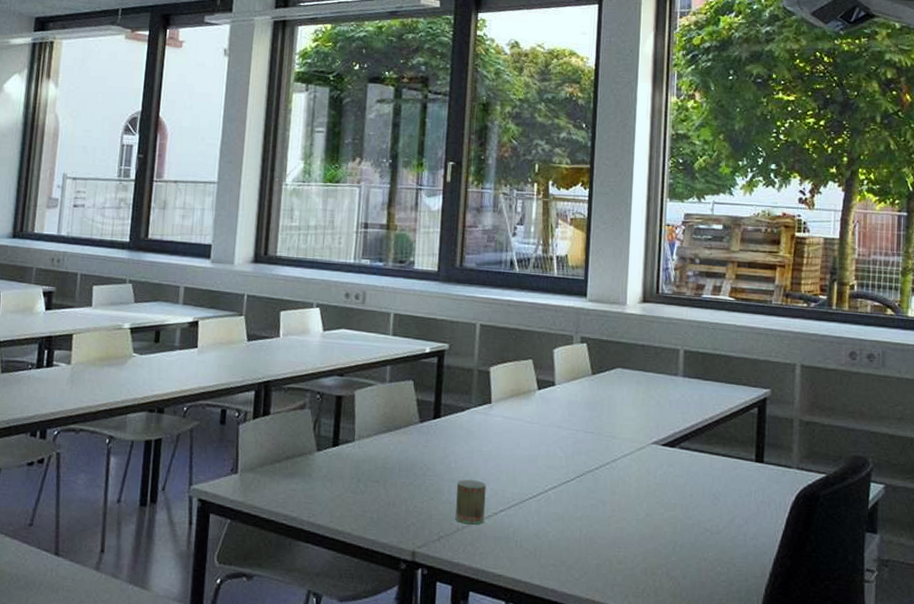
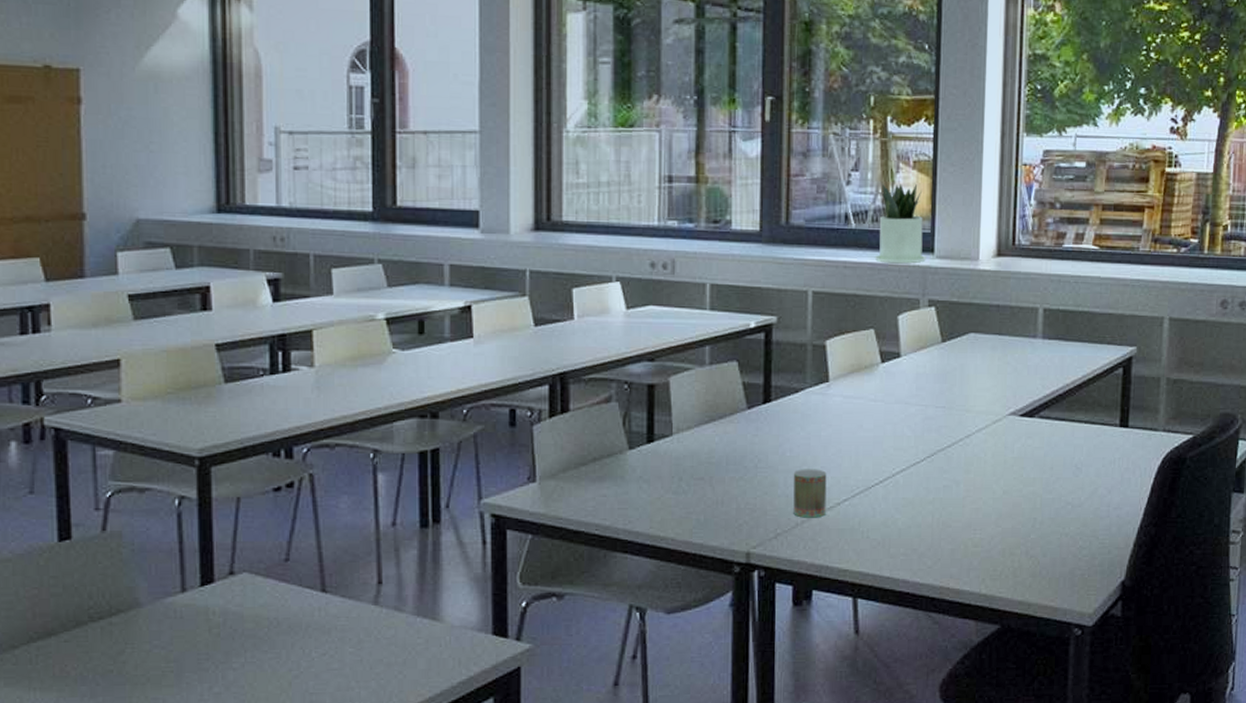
planter: none [534,237,581,306] -> present [874,183,927,264]

